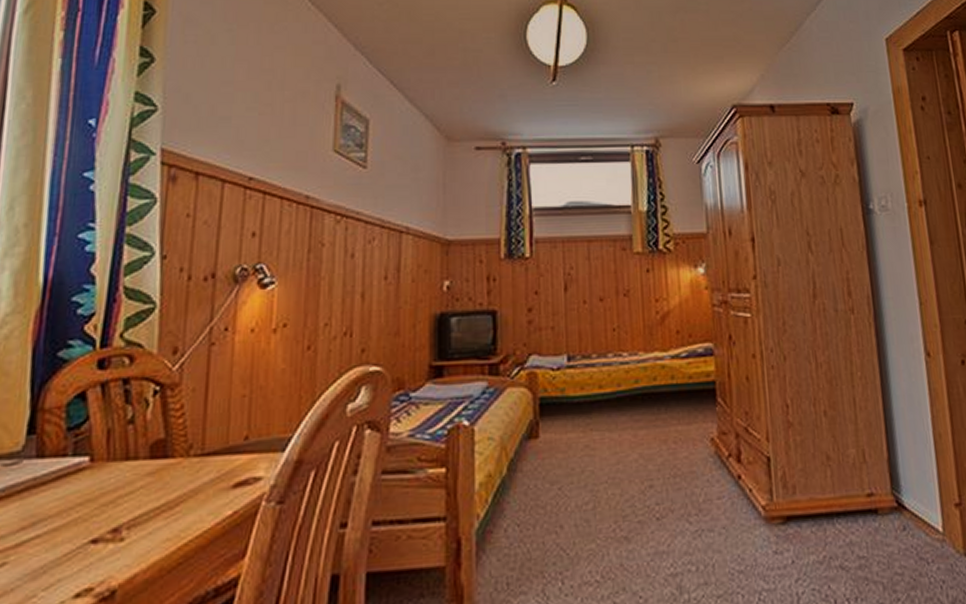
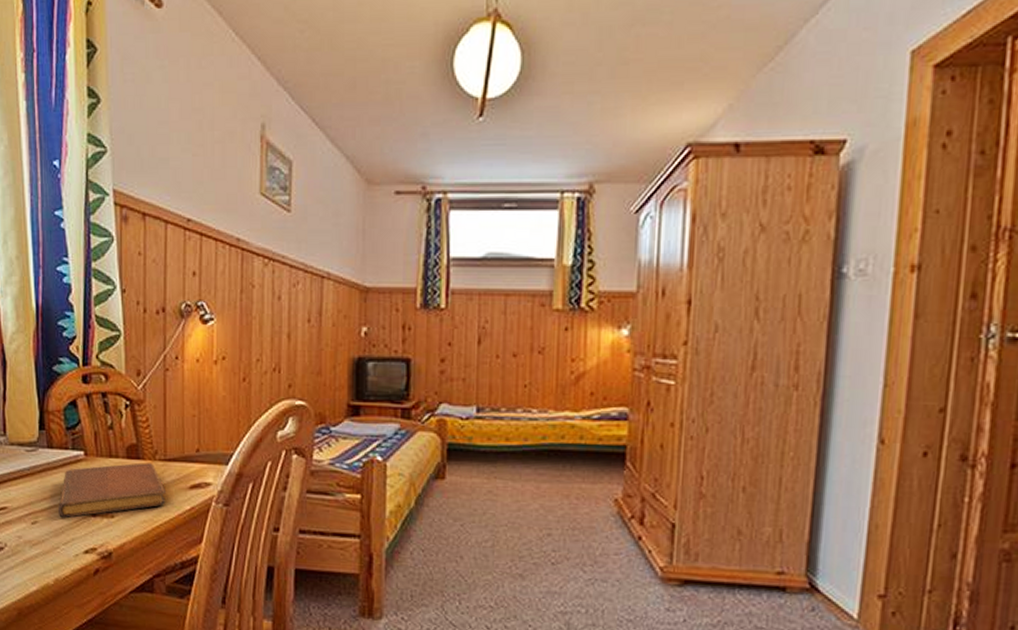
notebook: none [41,461,200,551] -> present [58,463,166,518]

